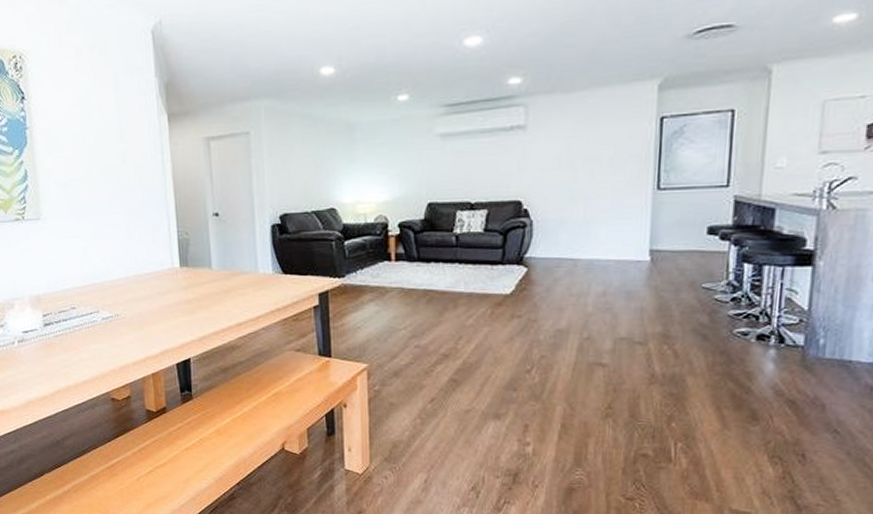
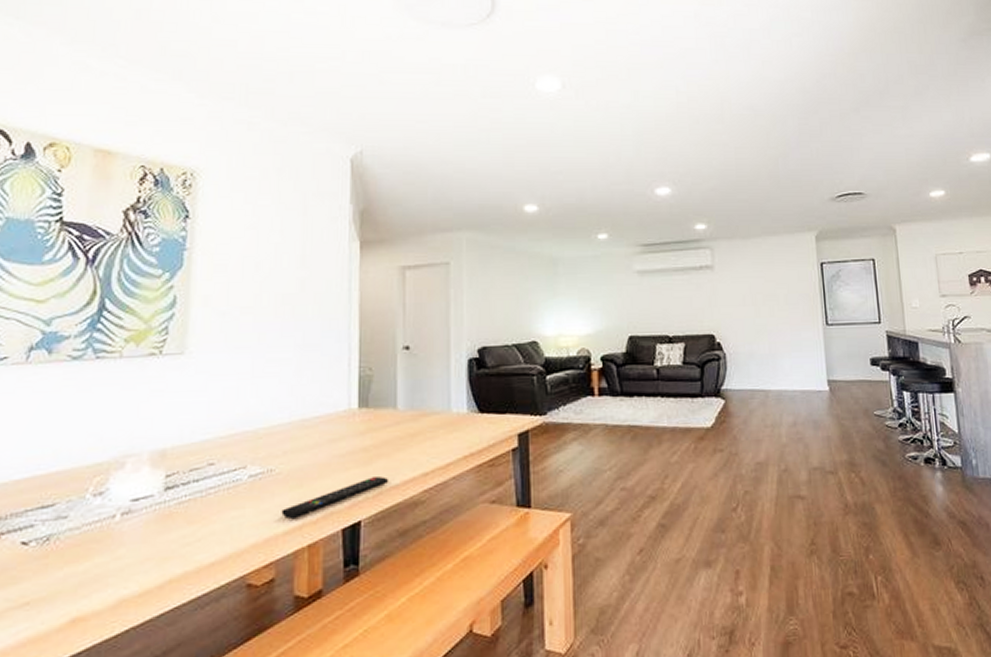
remote control: none [129,324,210,354] -> present [281,476,389,520]

